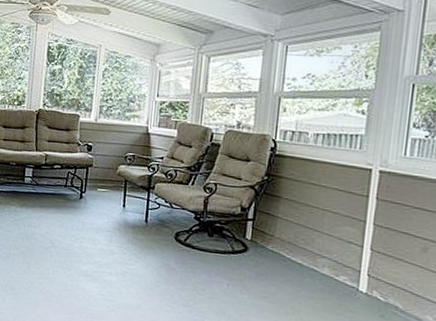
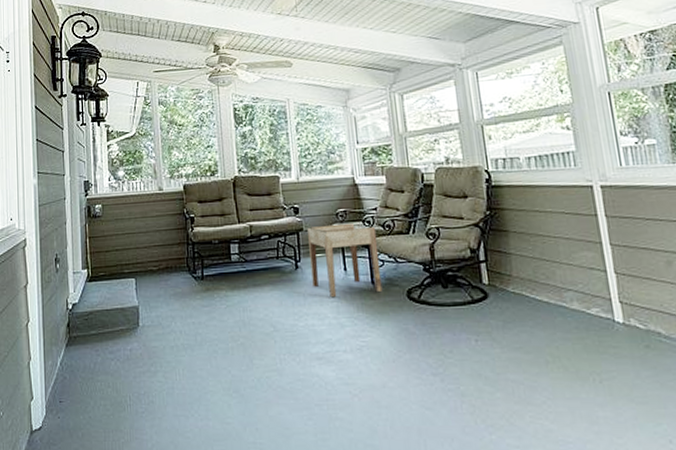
side table: none [92,164,159,231] -> present [307,223,383,298]

